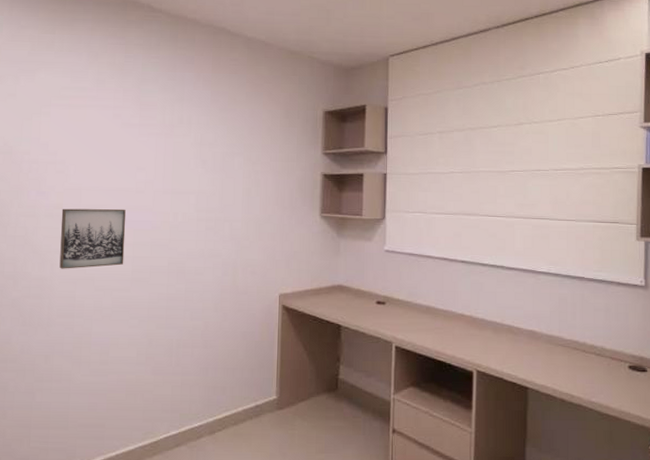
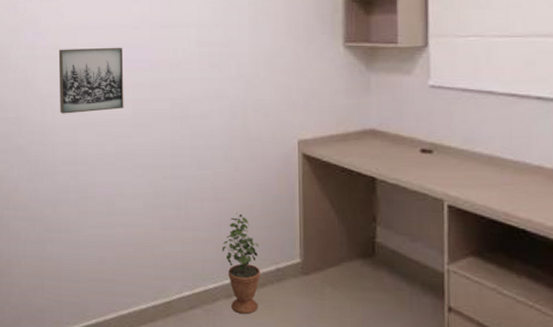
potted plant: none [208,357,241,448] -> present [222,212,261,315]

